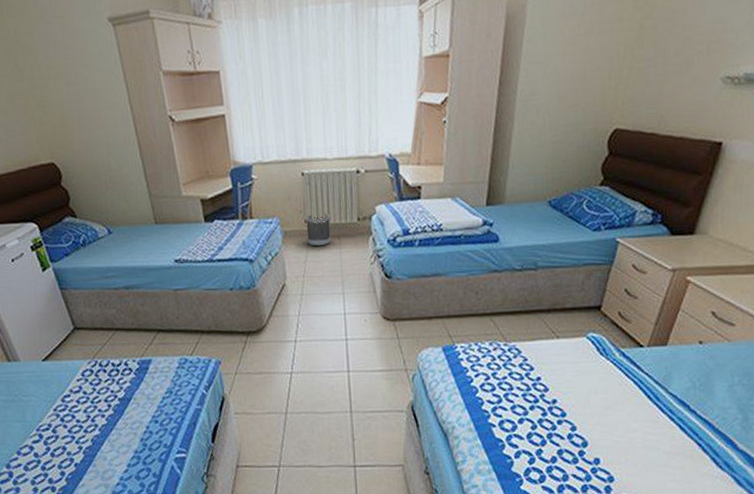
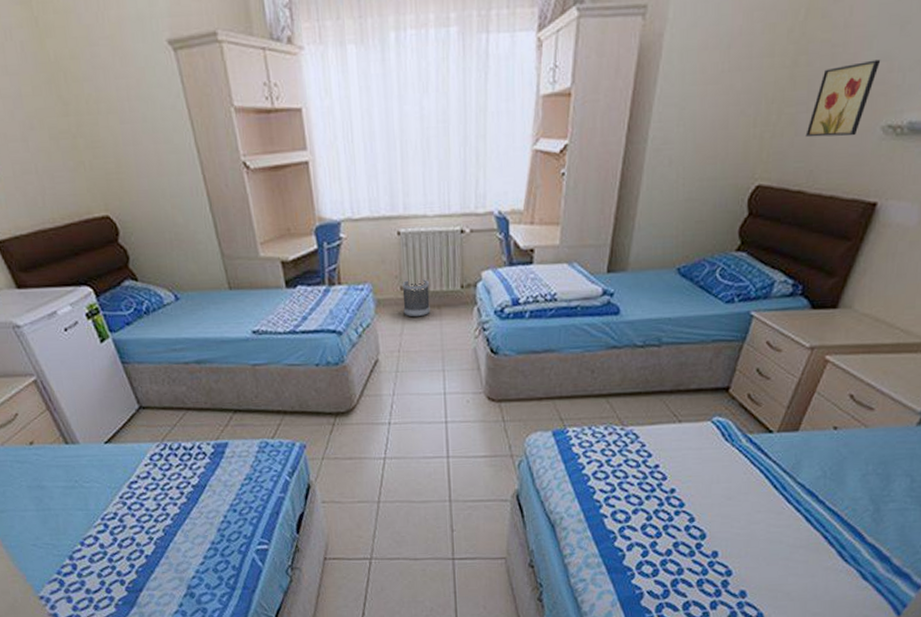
wall art: none [654,22,716,88] -> present [805,59,881,138]

